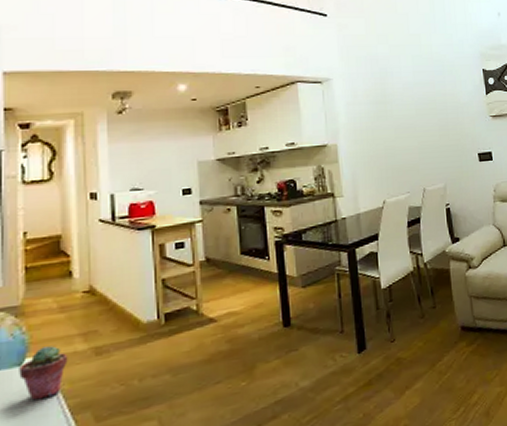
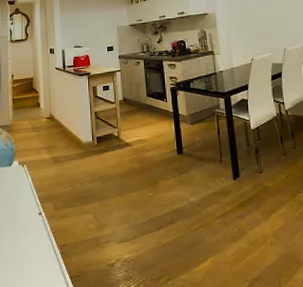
potted succulent: present [19,346,68,401] -> none [10,154,38,191]

